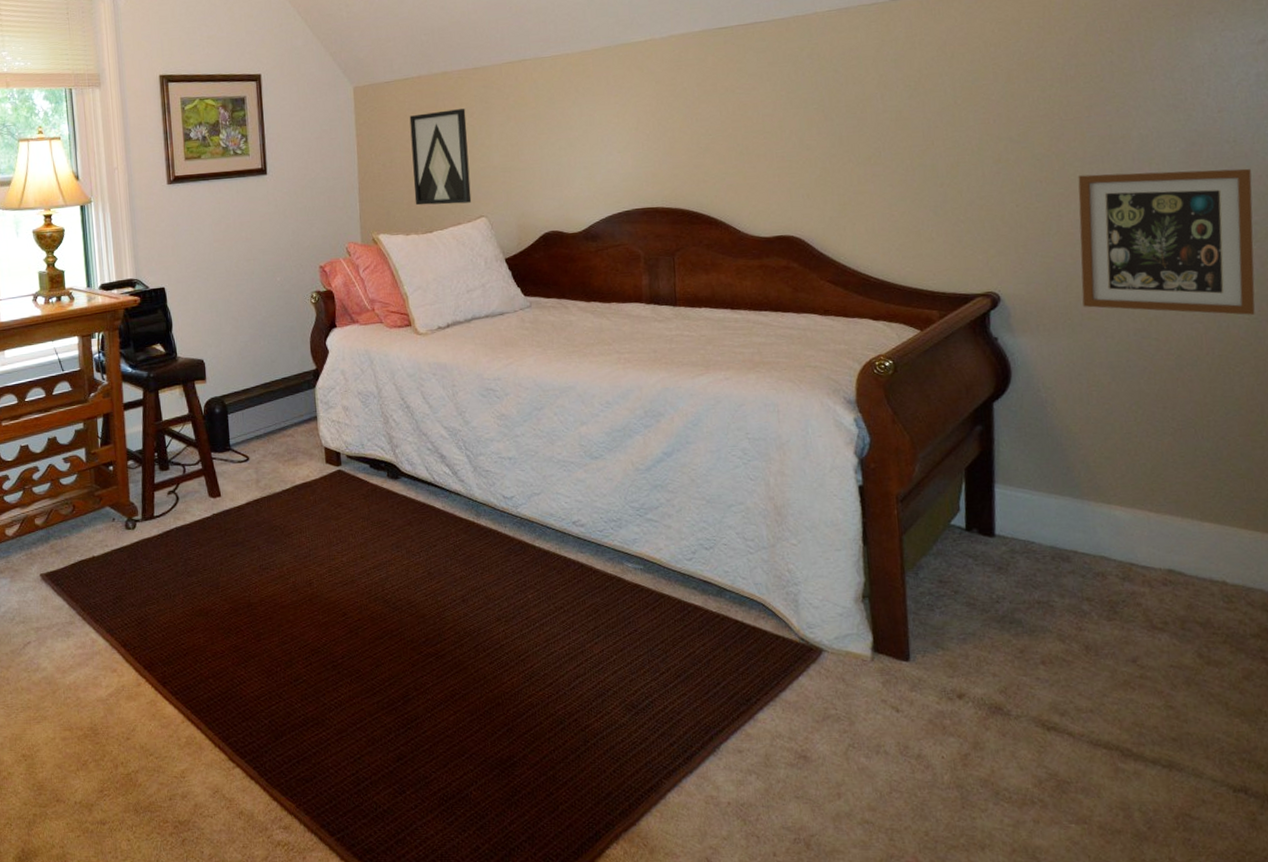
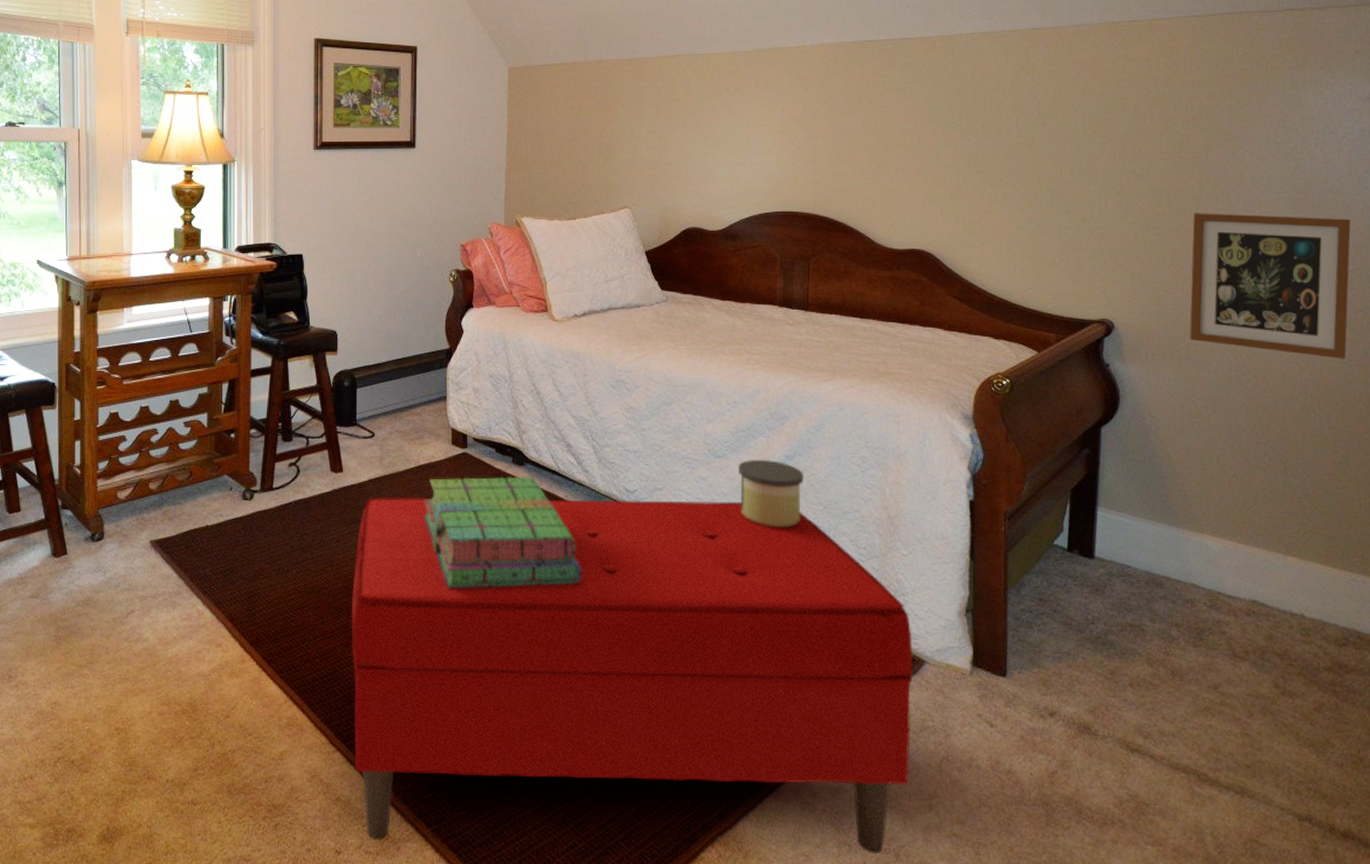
bench: none [239,502,815,851] -> present [351,496,913,855]
stack of books: none [302,490,466,604] -> present [423,476,582,588]
wall art: present [409,109,472,206] -> none [561,98,617,193]
candle: none [615,457,684,525] -> present [737,459,803,528]

